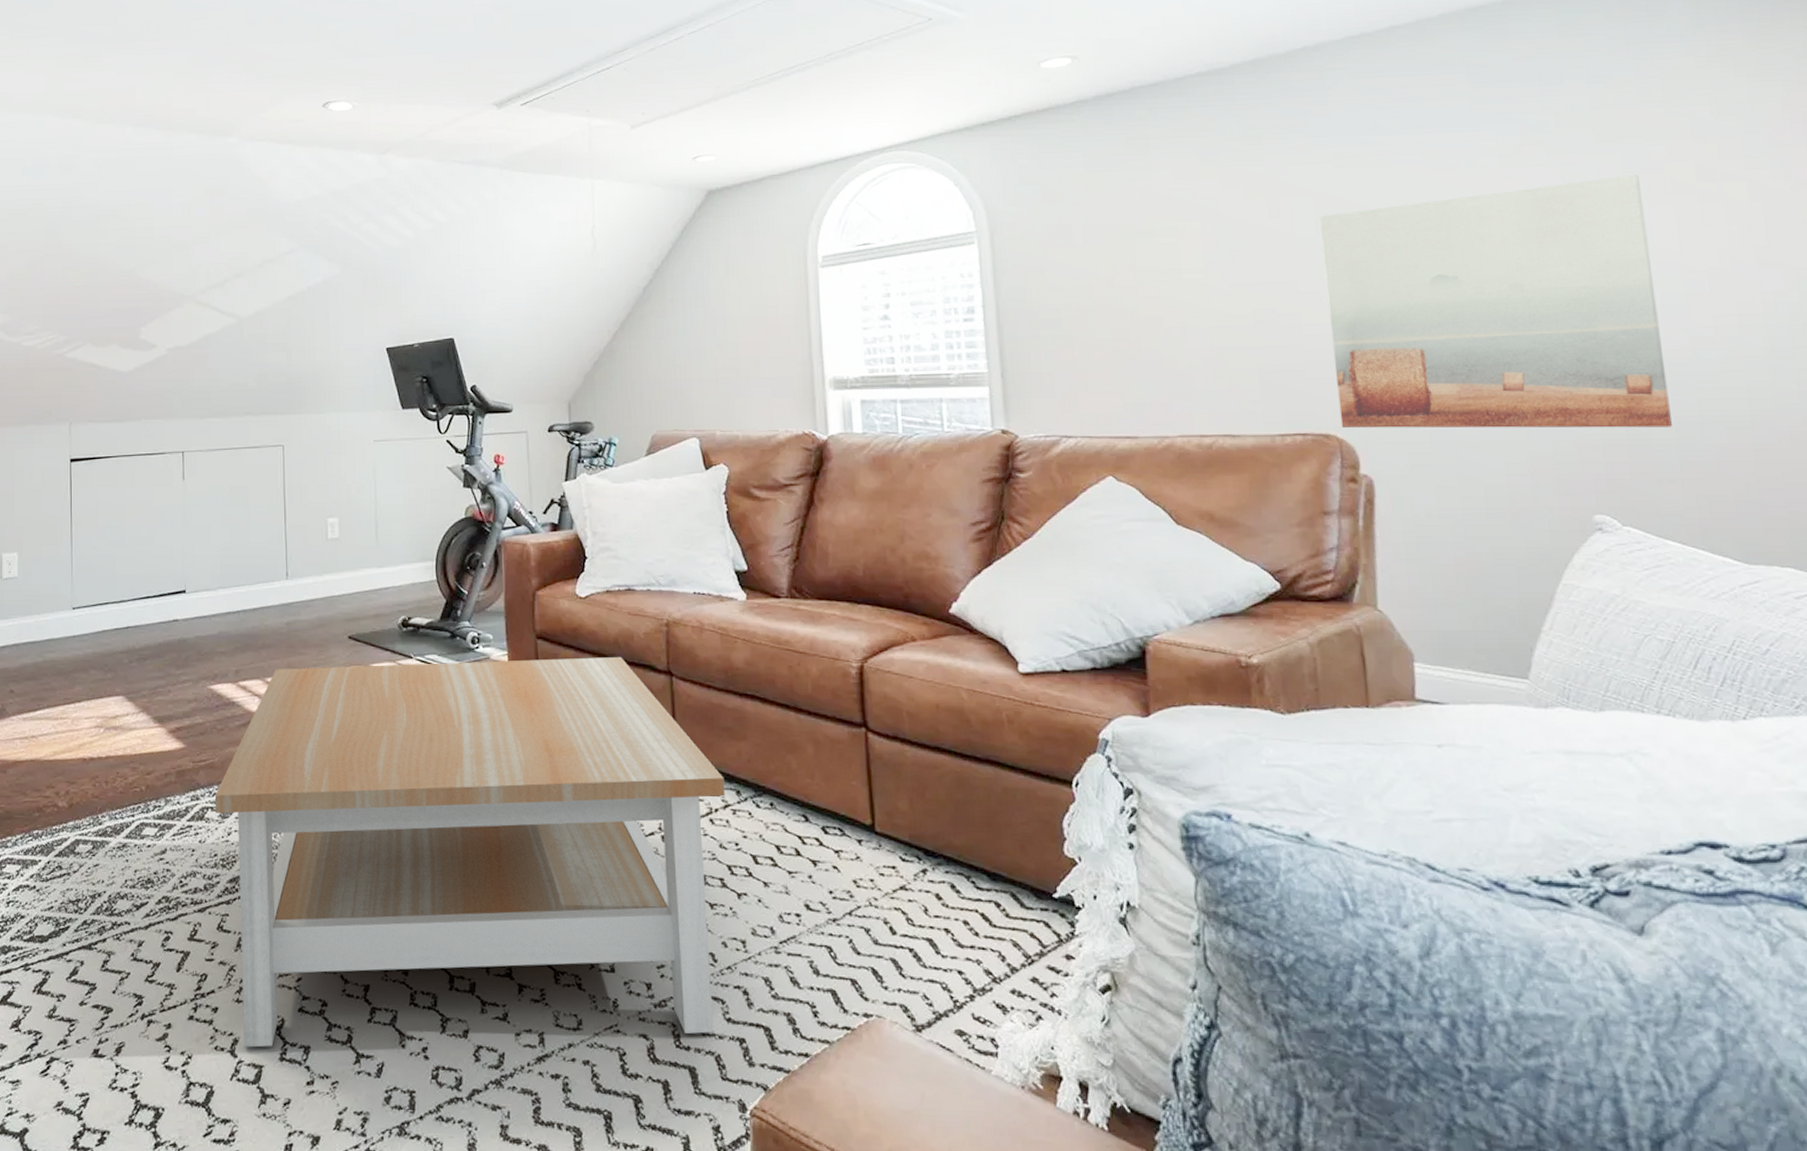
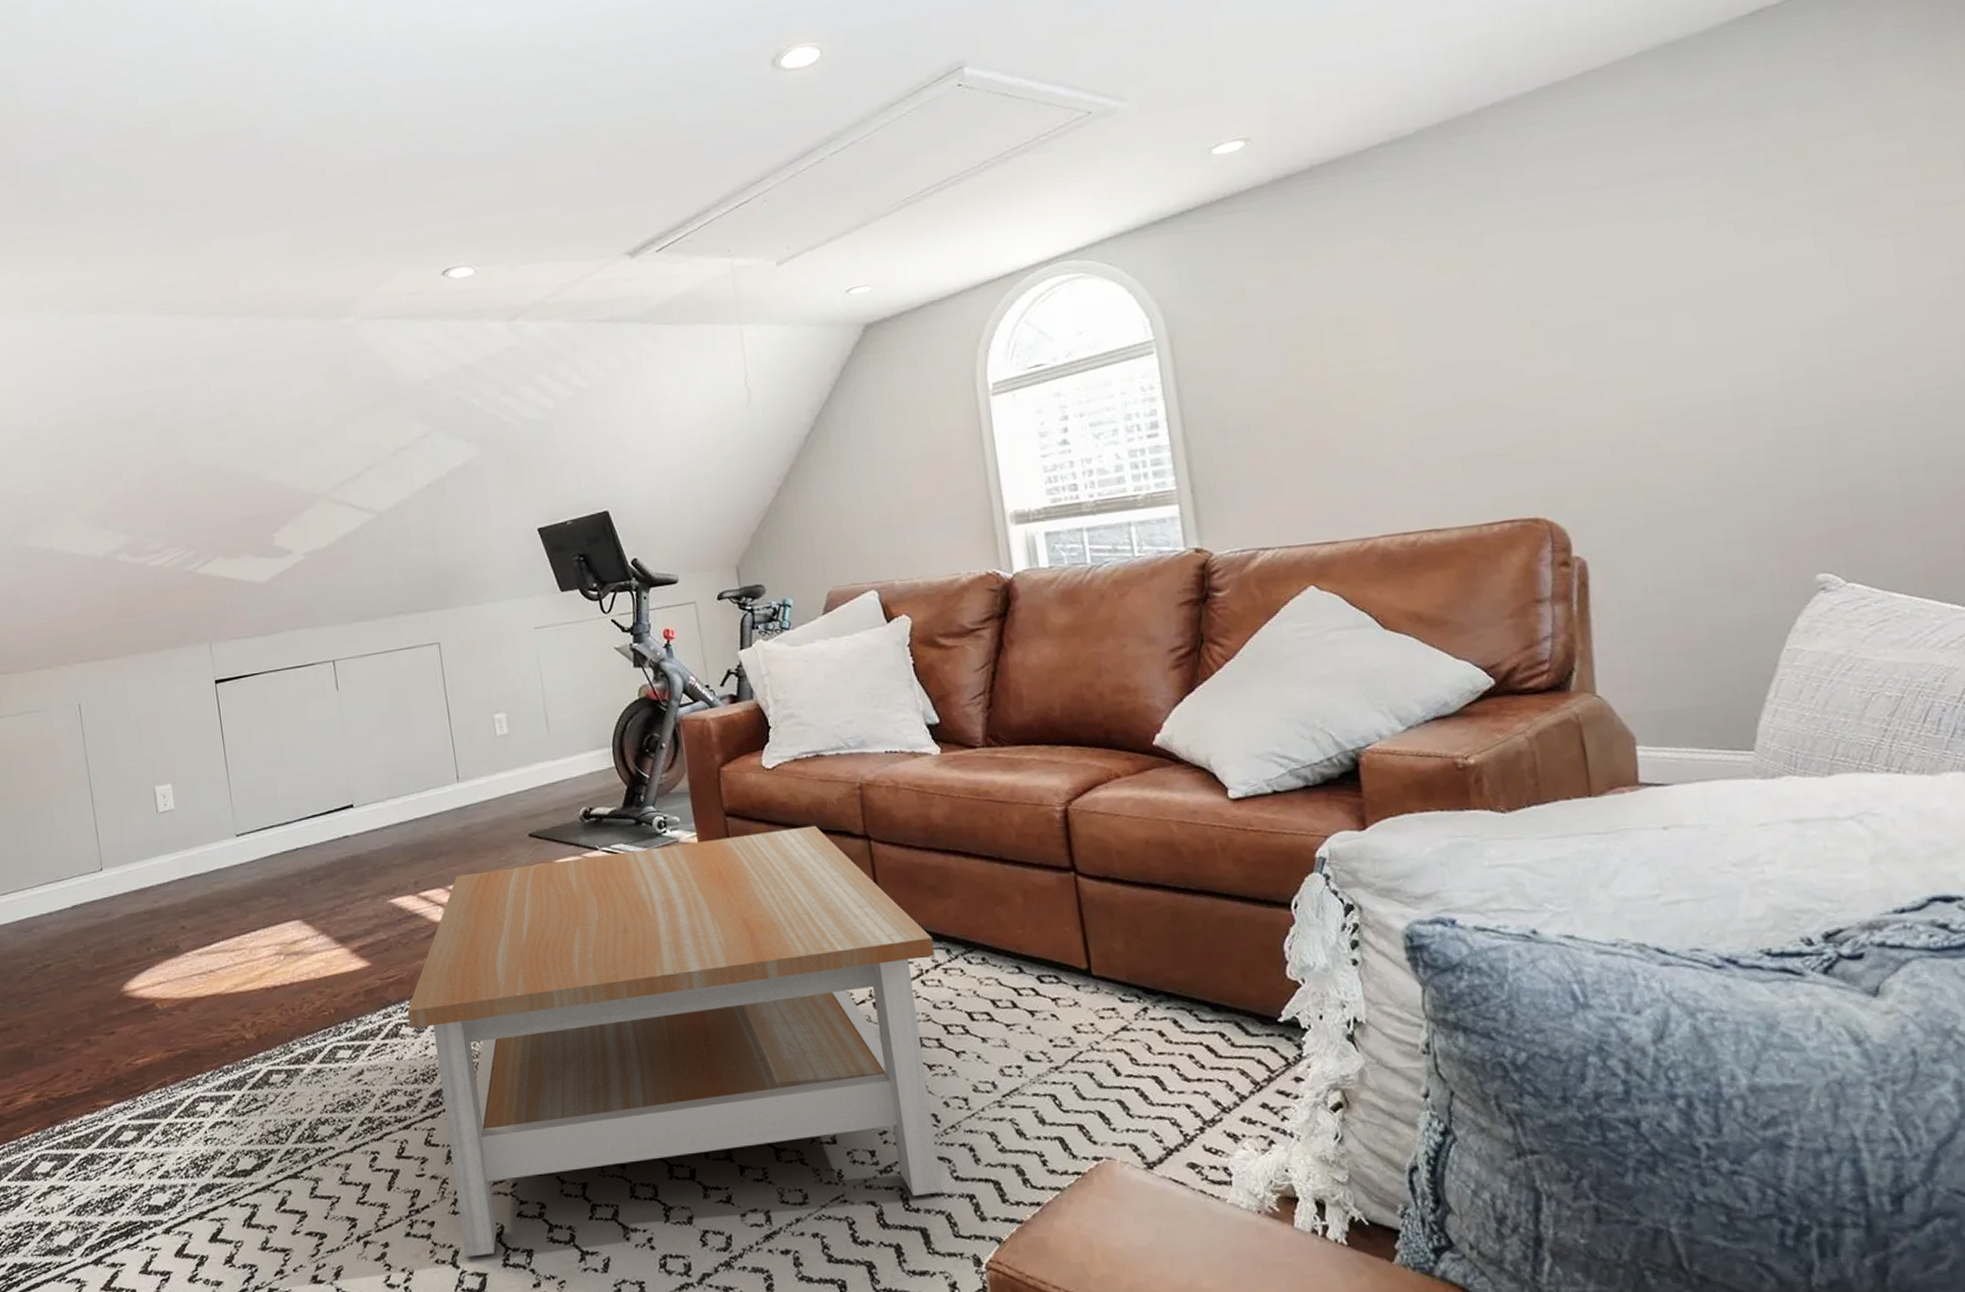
wall art: present [1318,175,1673,429] -> none [1516,208,1897,510]

